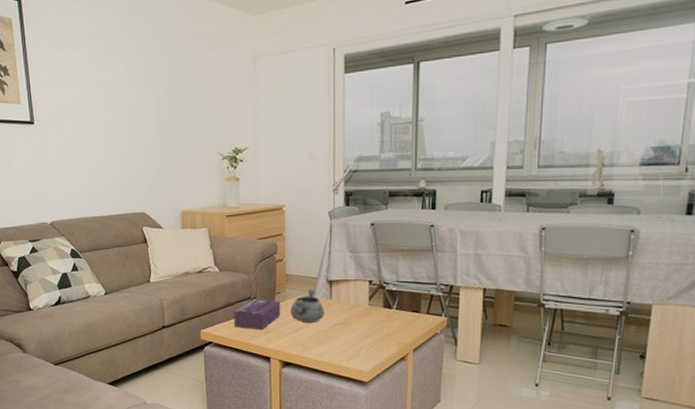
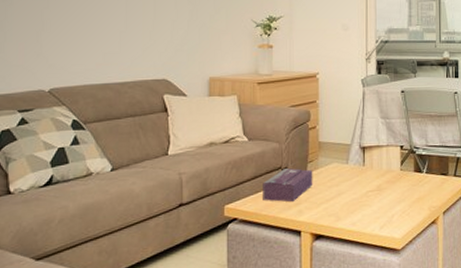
decorative bowl: present [290,289,324,323] -> none [322,156,357,192]

